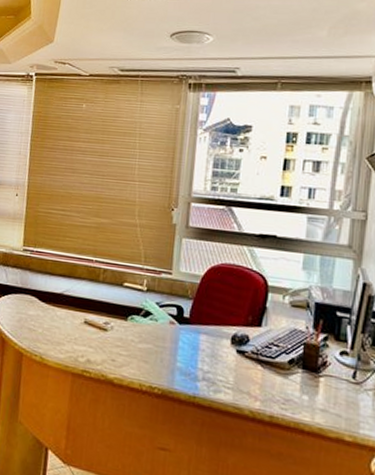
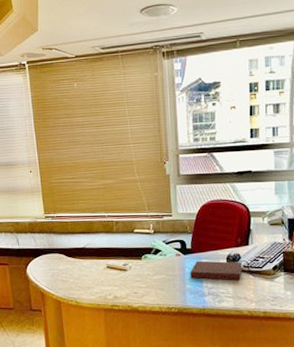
notebook: none [183,334,251,368] -> present [190,260,243,280]

